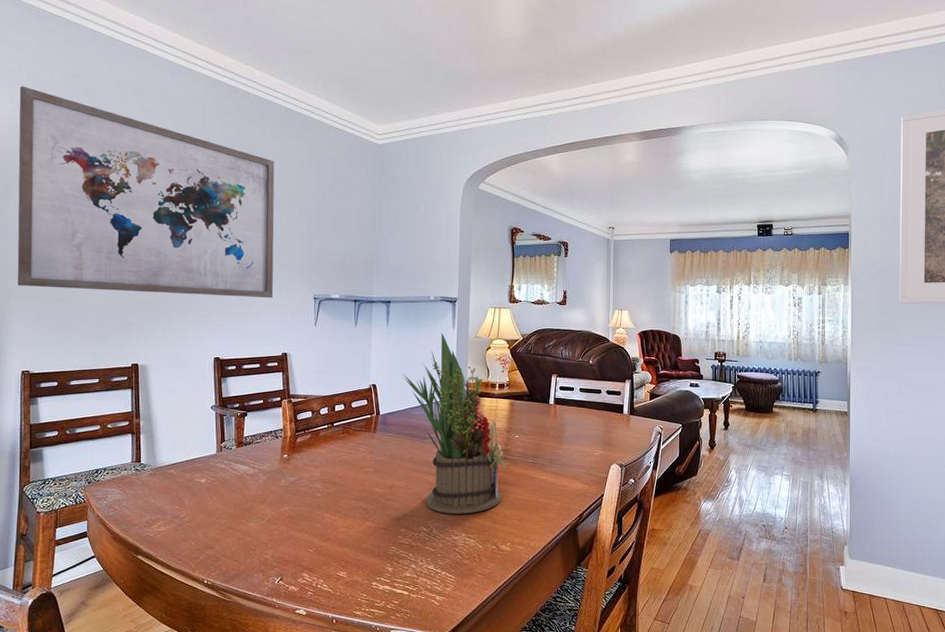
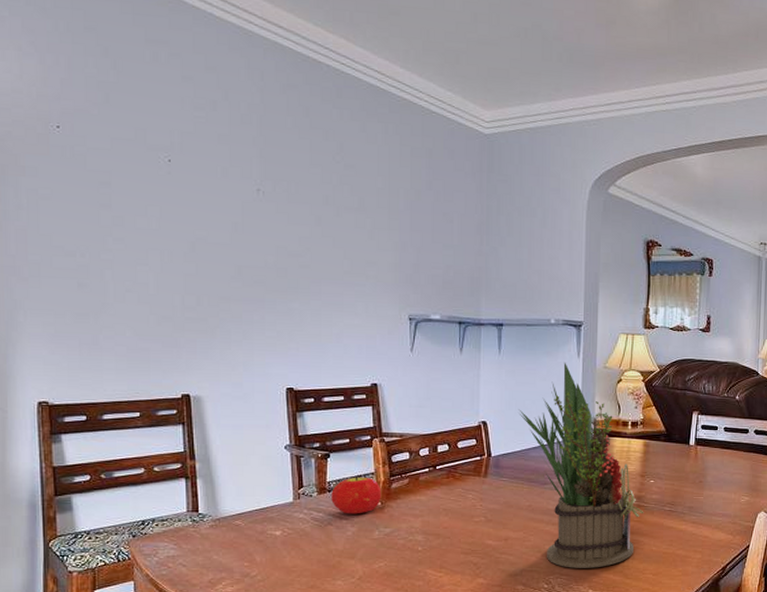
wall art: present [17,86,275,298] -> none [12,38,359,318]
fruit: none [247,430,288,465] -> present [331,474,382,514]

